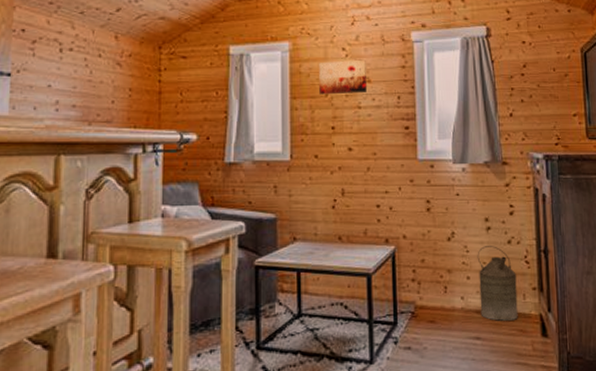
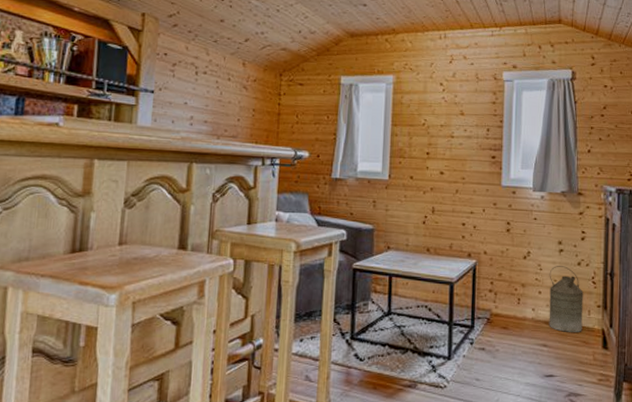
wall art: present [319,59,368,95] -> none [417,94,461,125]

